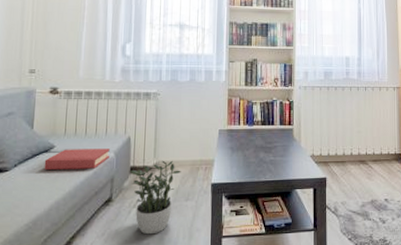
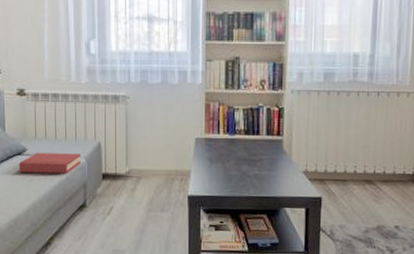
potted plant: present [130,160,181,235] -> none [102,168,155,243]

